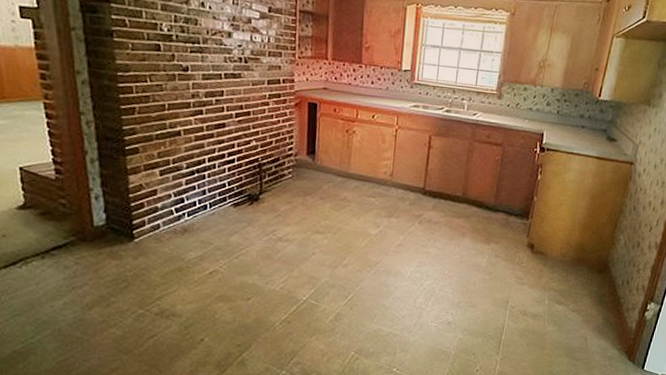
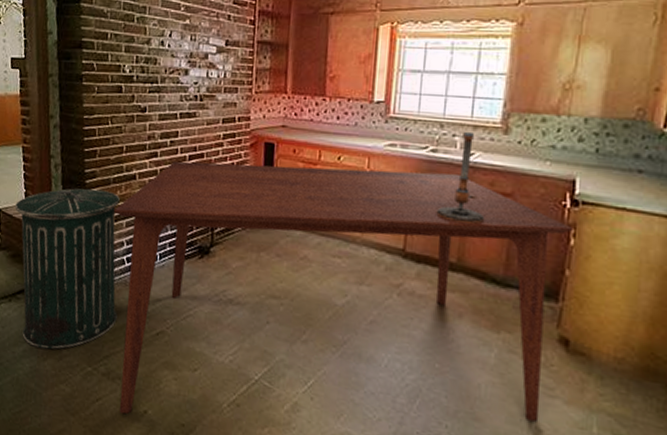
trash can: none [40,145,168,299] -> present [15,188,120,350]
dining table: none [158,119,541,345] -> present [113,161,574,422]
candlestick: none [448,97,482,167] -> present [436,132,484,224]

